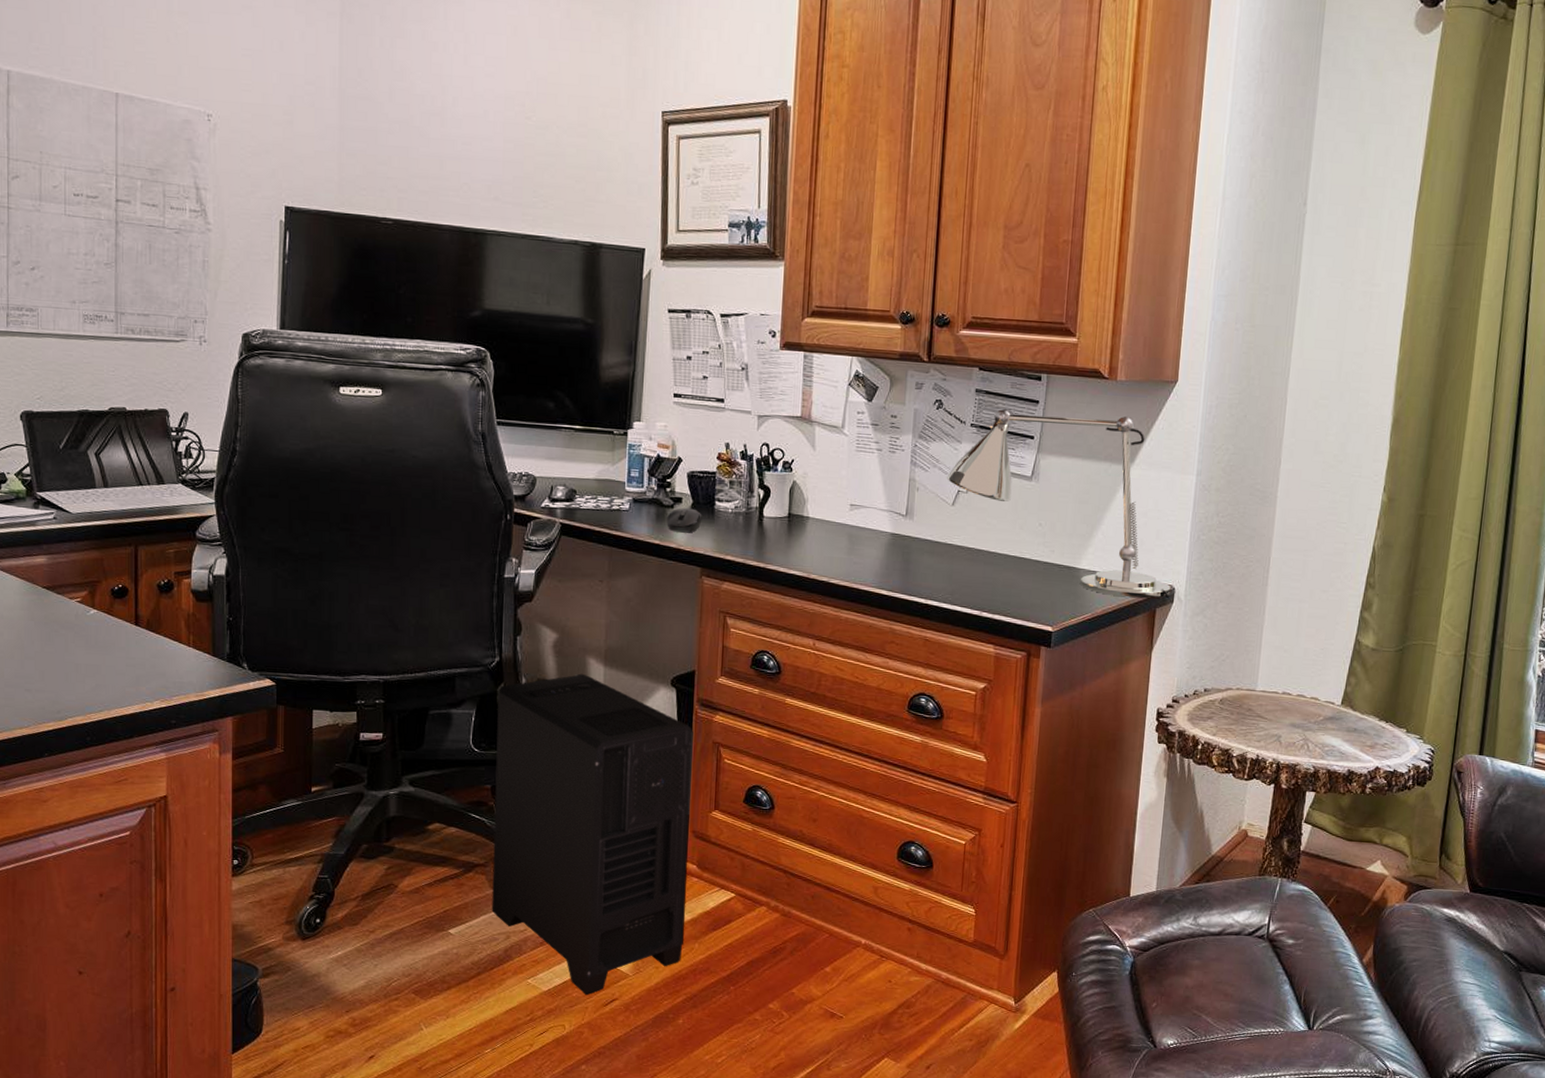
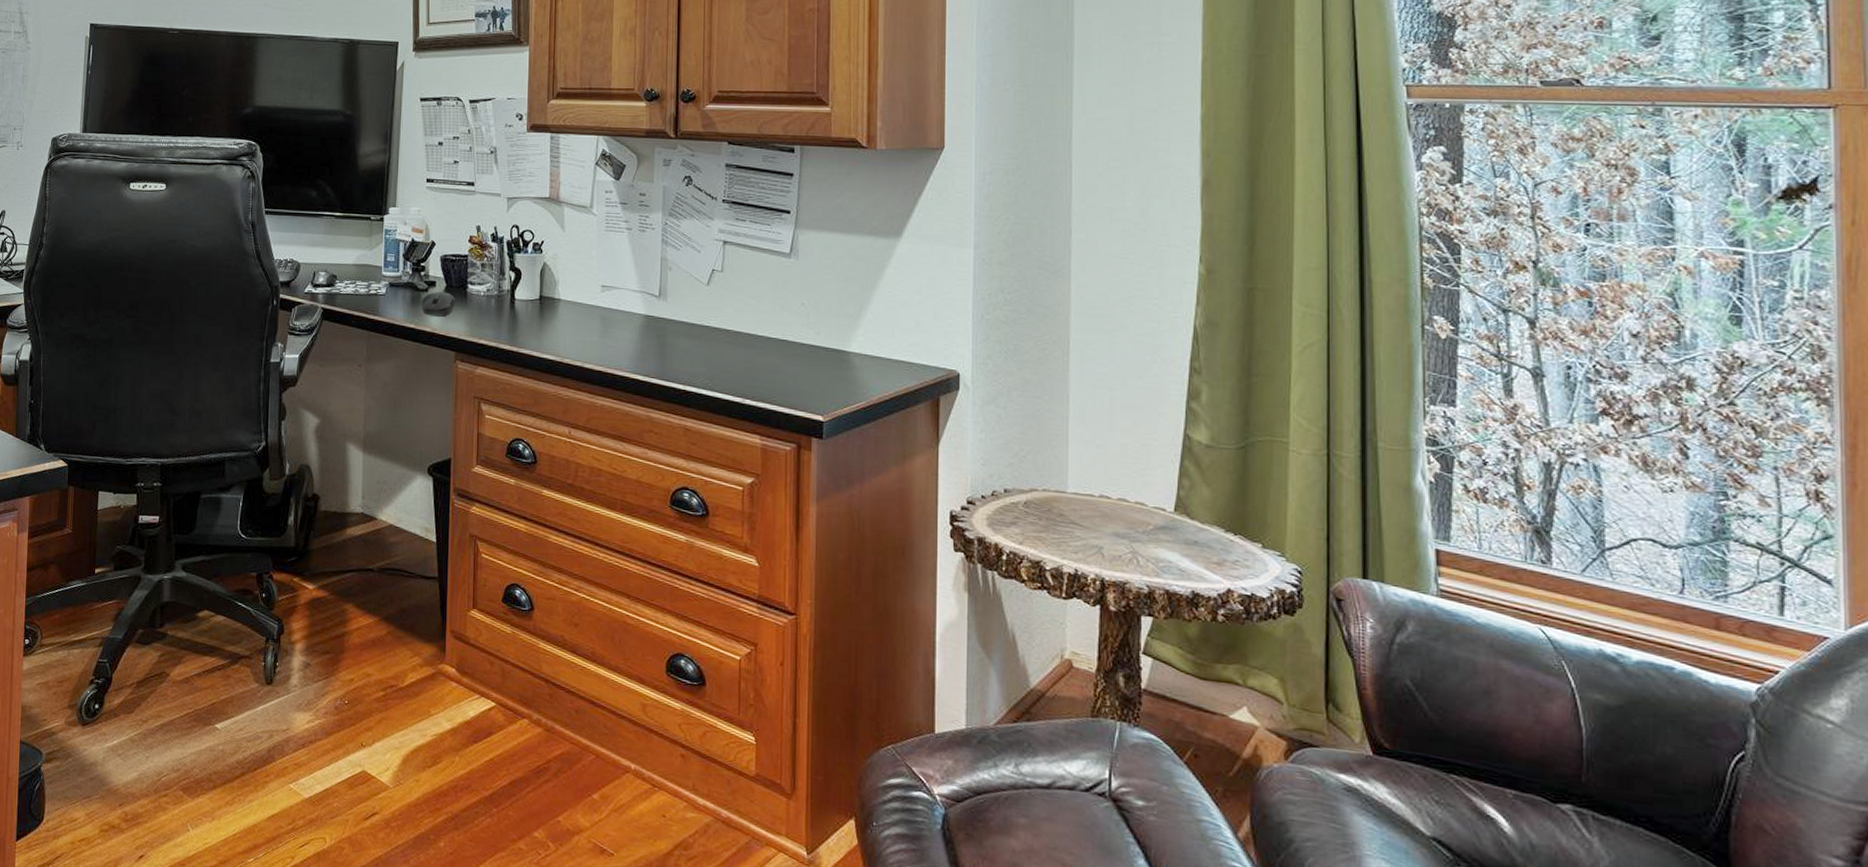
computer tower: present [491,673,693,996] -> none [256,459,450,807]
desk lamp: present [947,409,1176,598] -> none [700,184,961,385]

